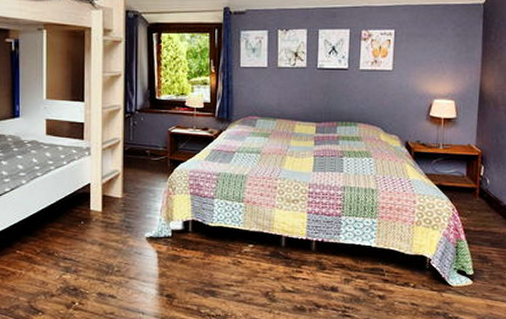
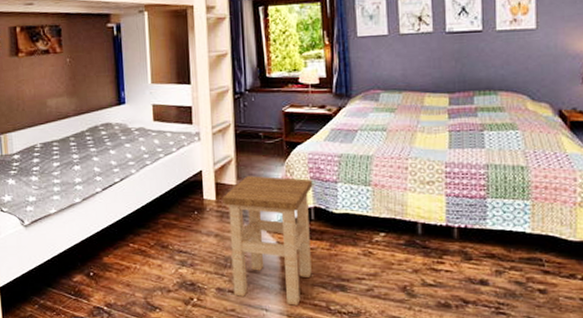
stool: none [108,190,192,309] -> present [222,176,313,306]

